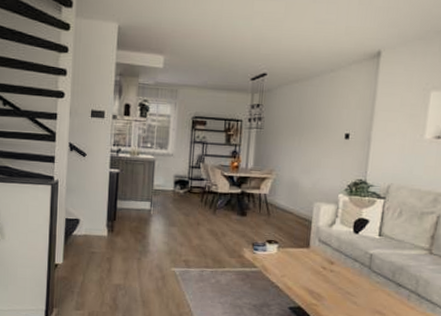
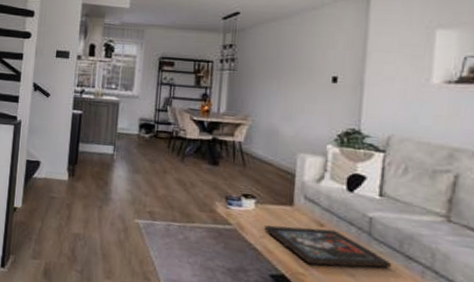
religious icon: none [285,265,386,297] -> present [264,224,392,268]

